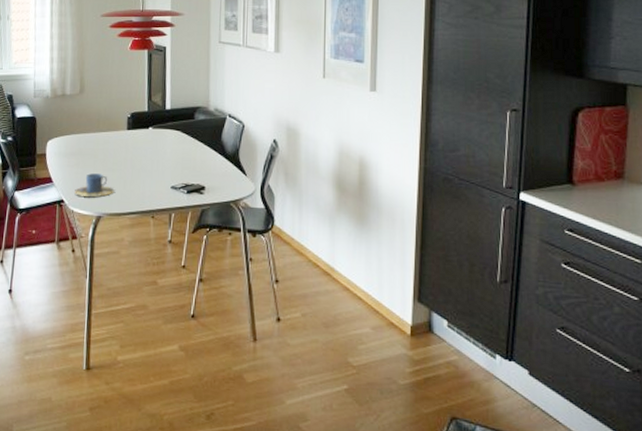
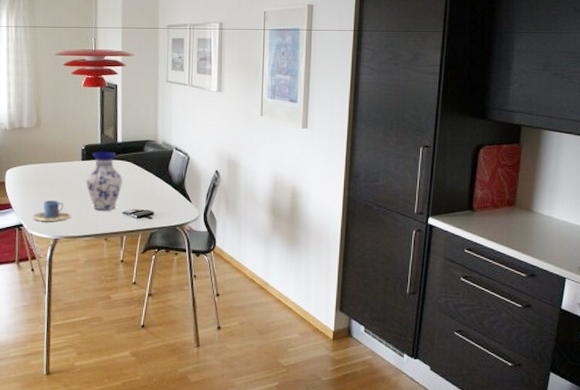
vase: none [131,119,171,185] -> present [86,151,122,211]

